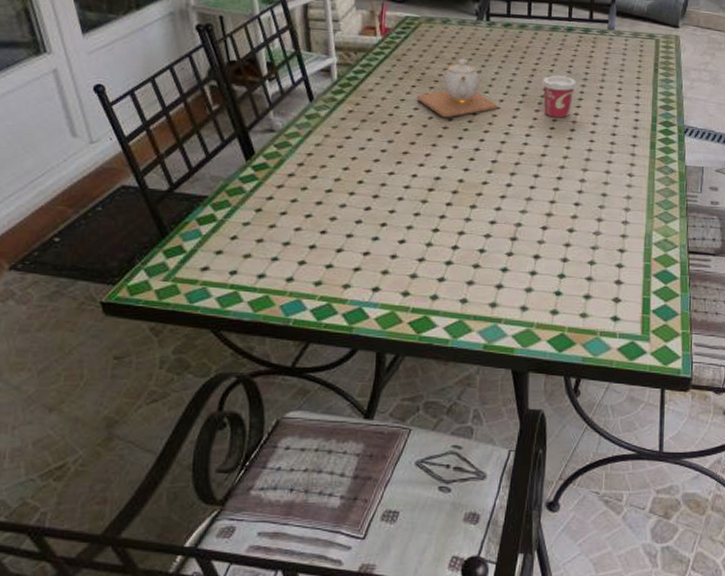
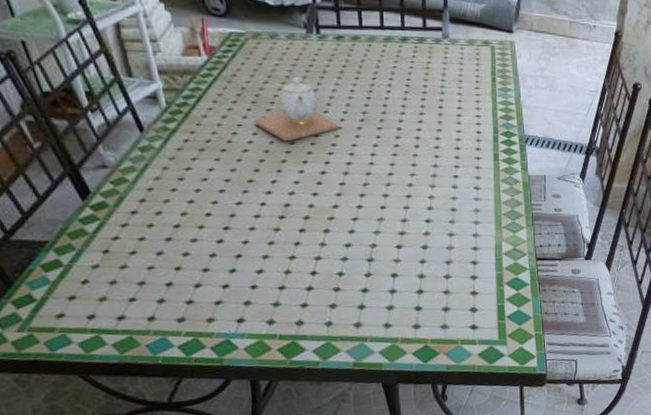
cup: present [541,75,577,118] -> none [380,90,417,134]

